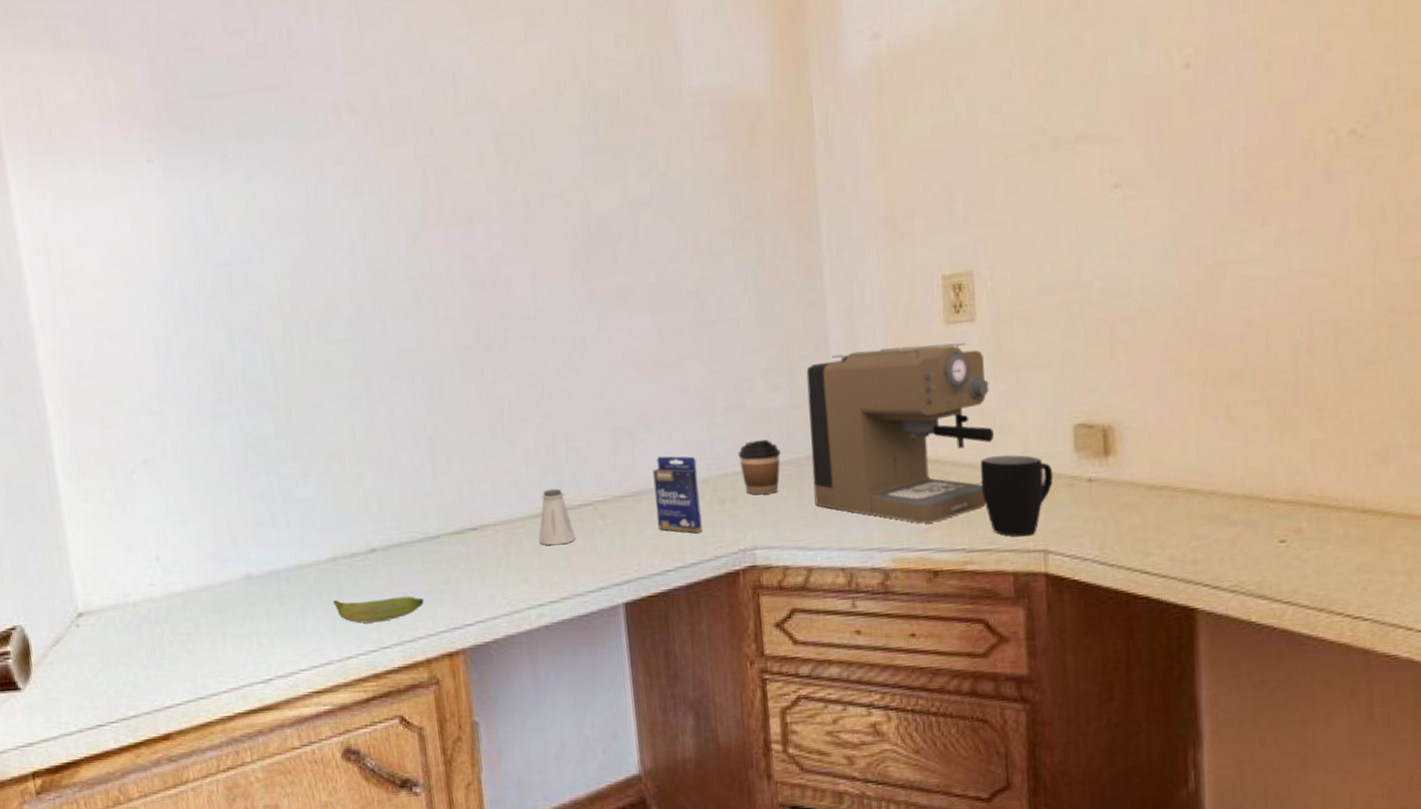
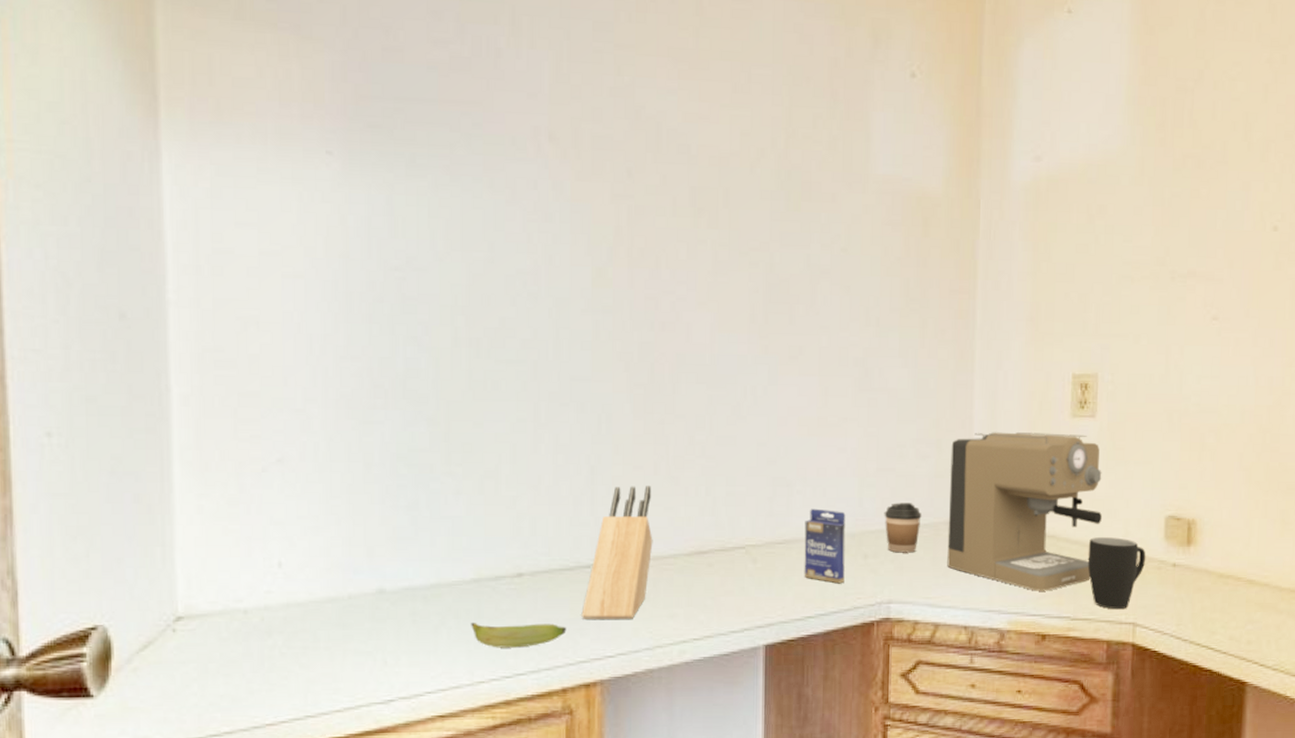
knife block: none [436,450,499,590] -> present [581,486,653,619]
saltshaker: present [538,488,576,546] -> none [689,529,726,585]

